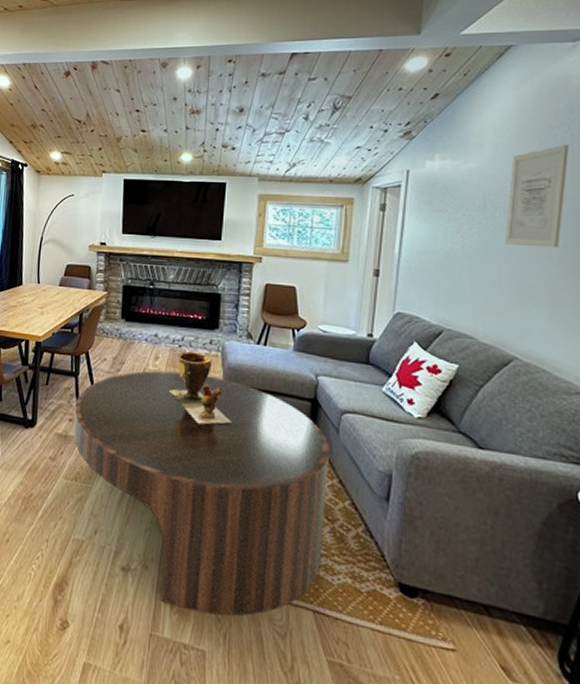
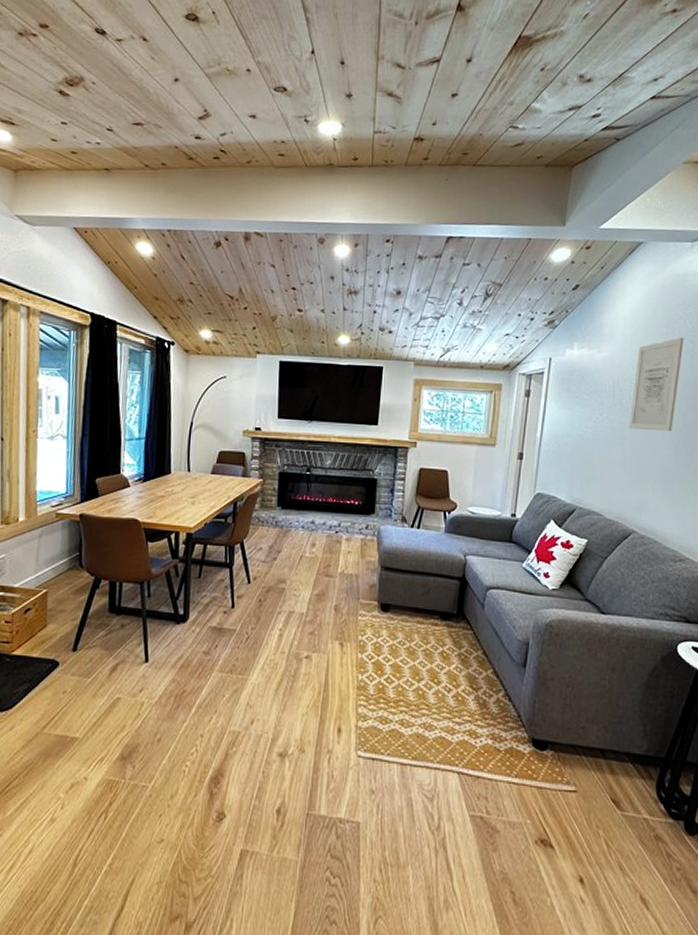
coffee table: present [73,370,329,616] -> none [228,557,475,788]
clay pot: present [170,351,232,425] -> none [326,537,386,608]

